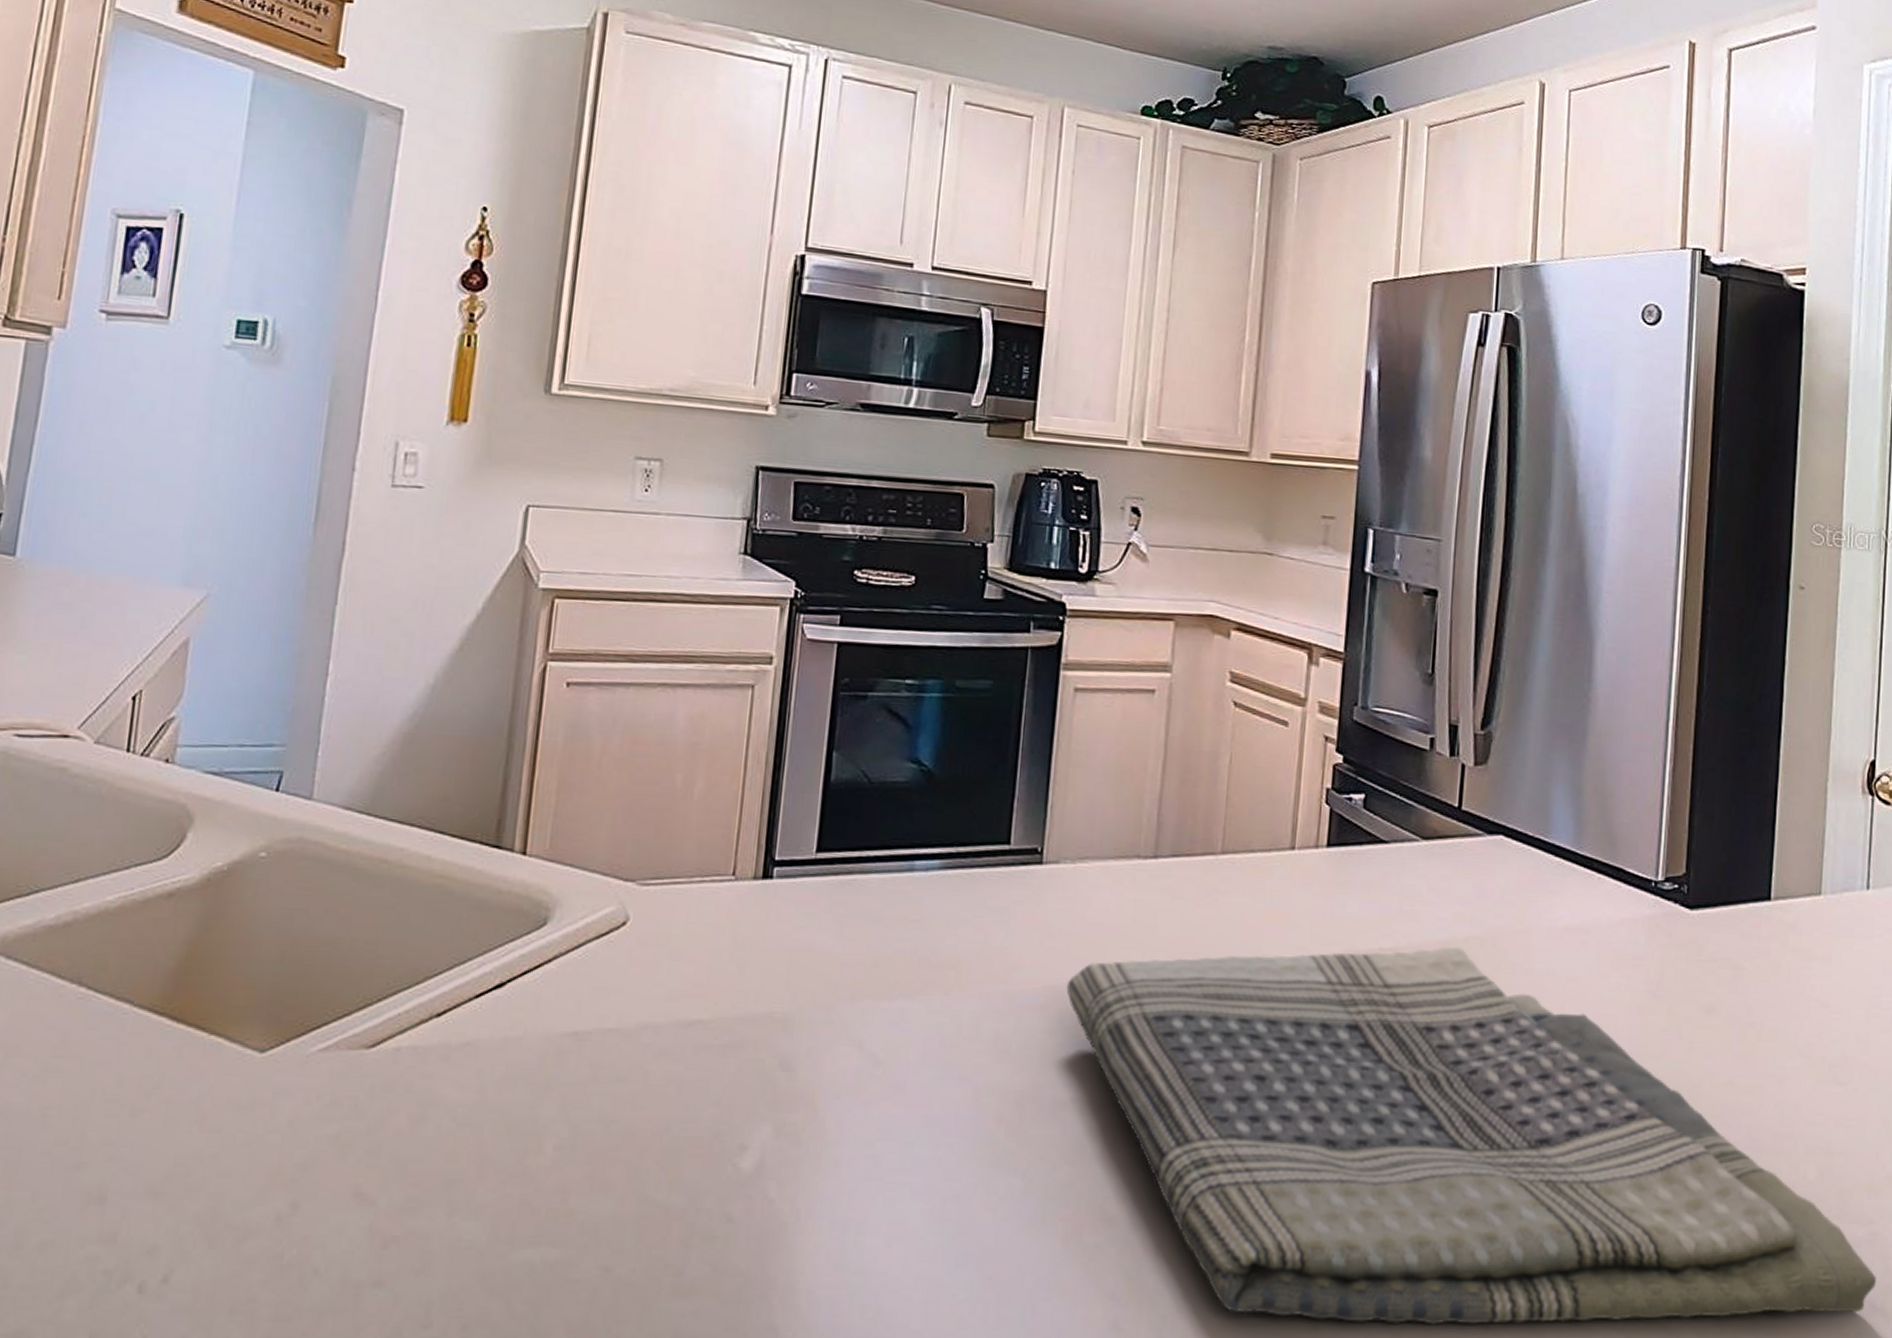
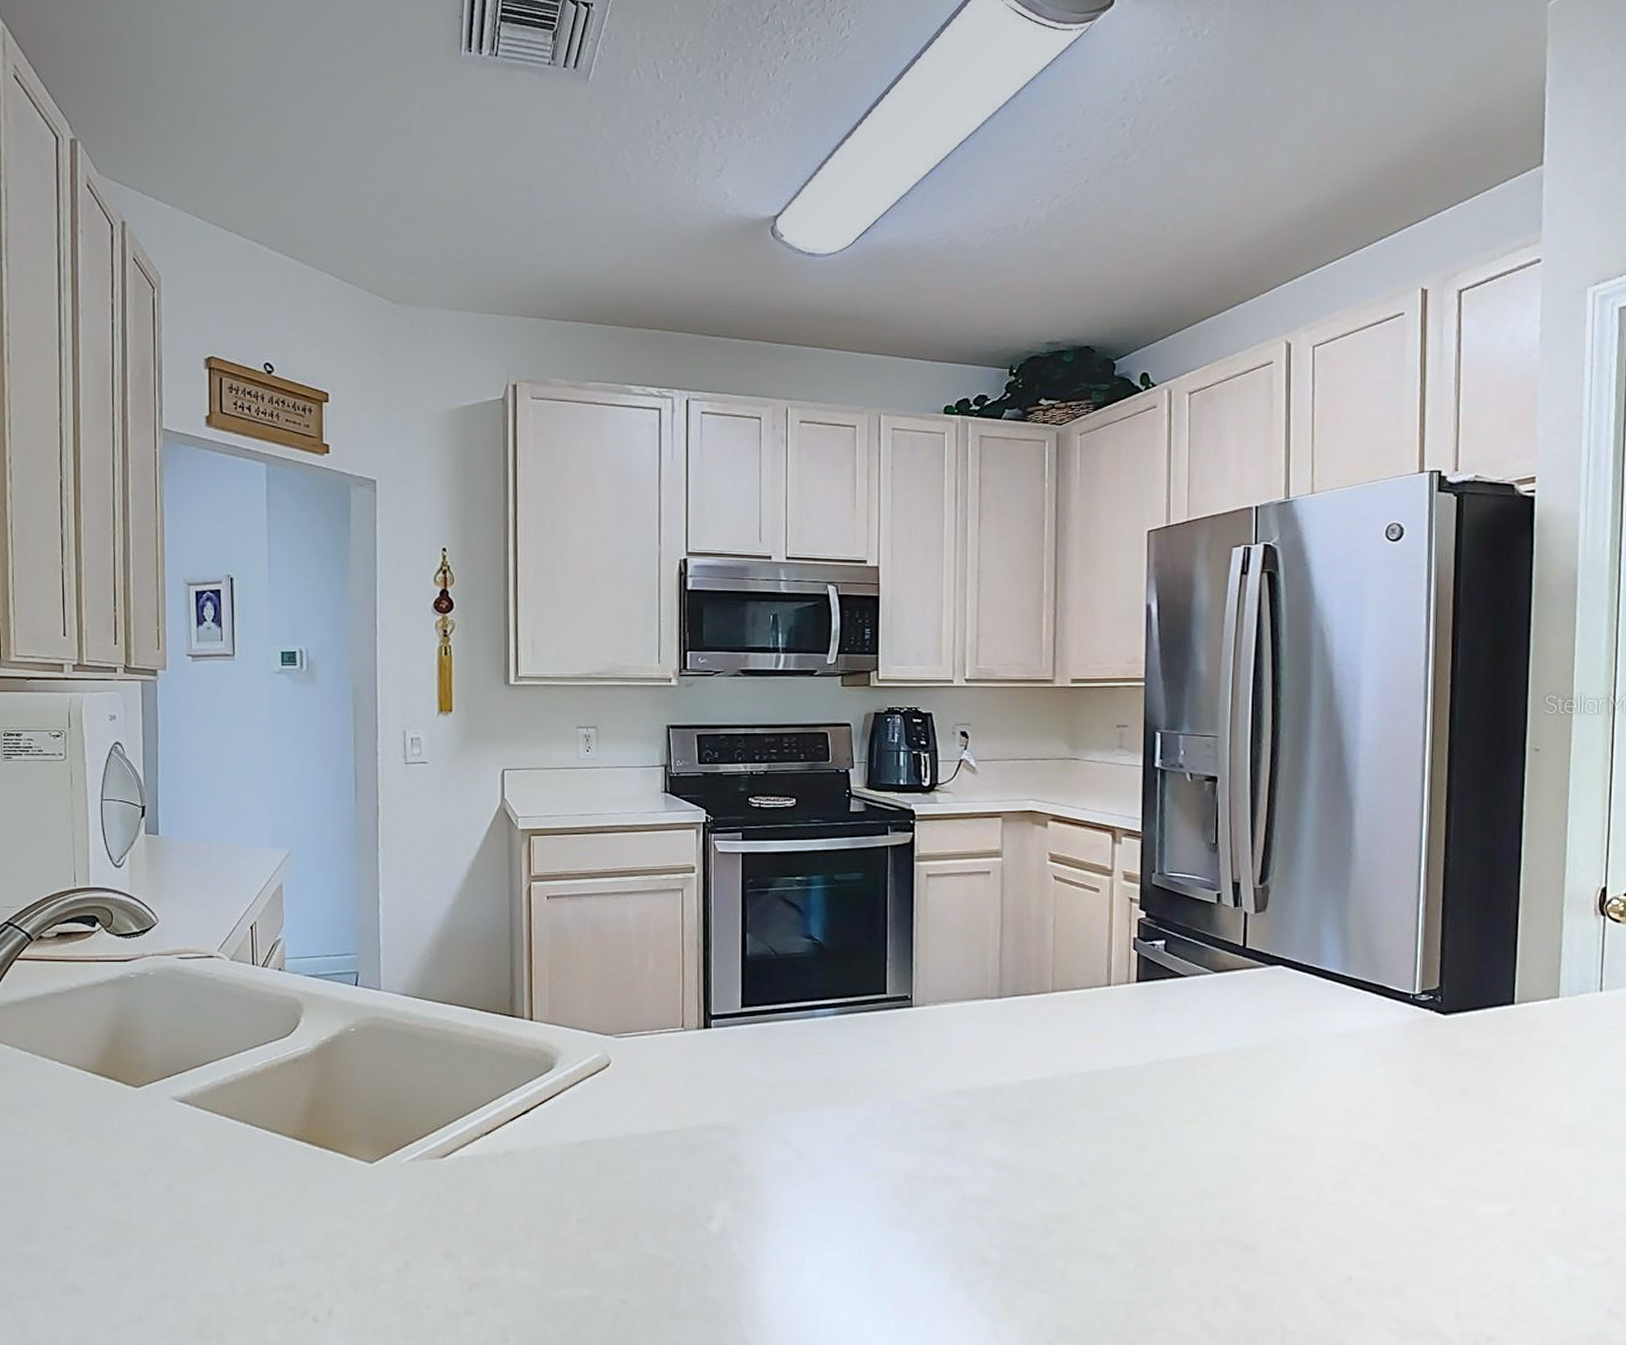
dish towel: present [1066,946,1877,1325] -> none [938,1053,1613,1331]

